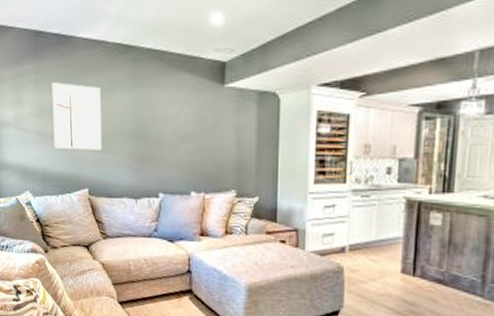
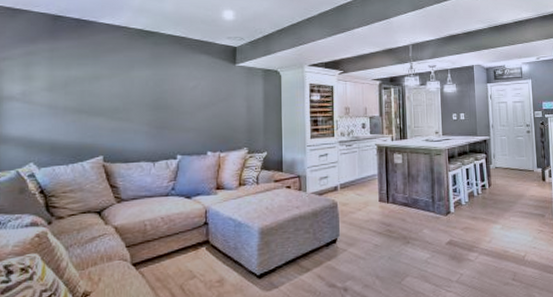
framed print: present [52,83,102,150] -> none [67,60,120,121]

